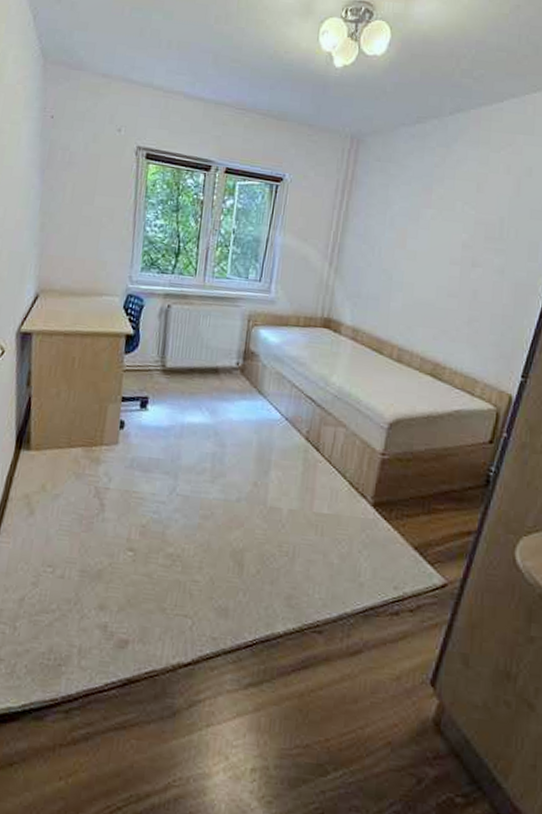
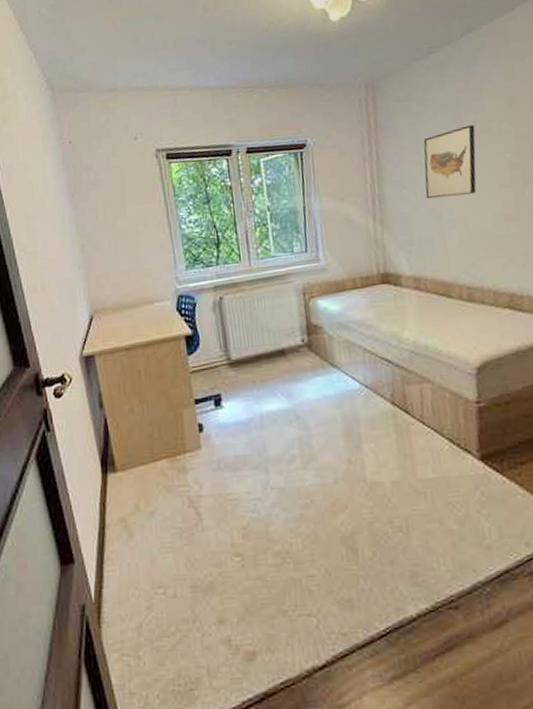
wall art: none [382,199,441,264] -> present [423,124,477,199]

